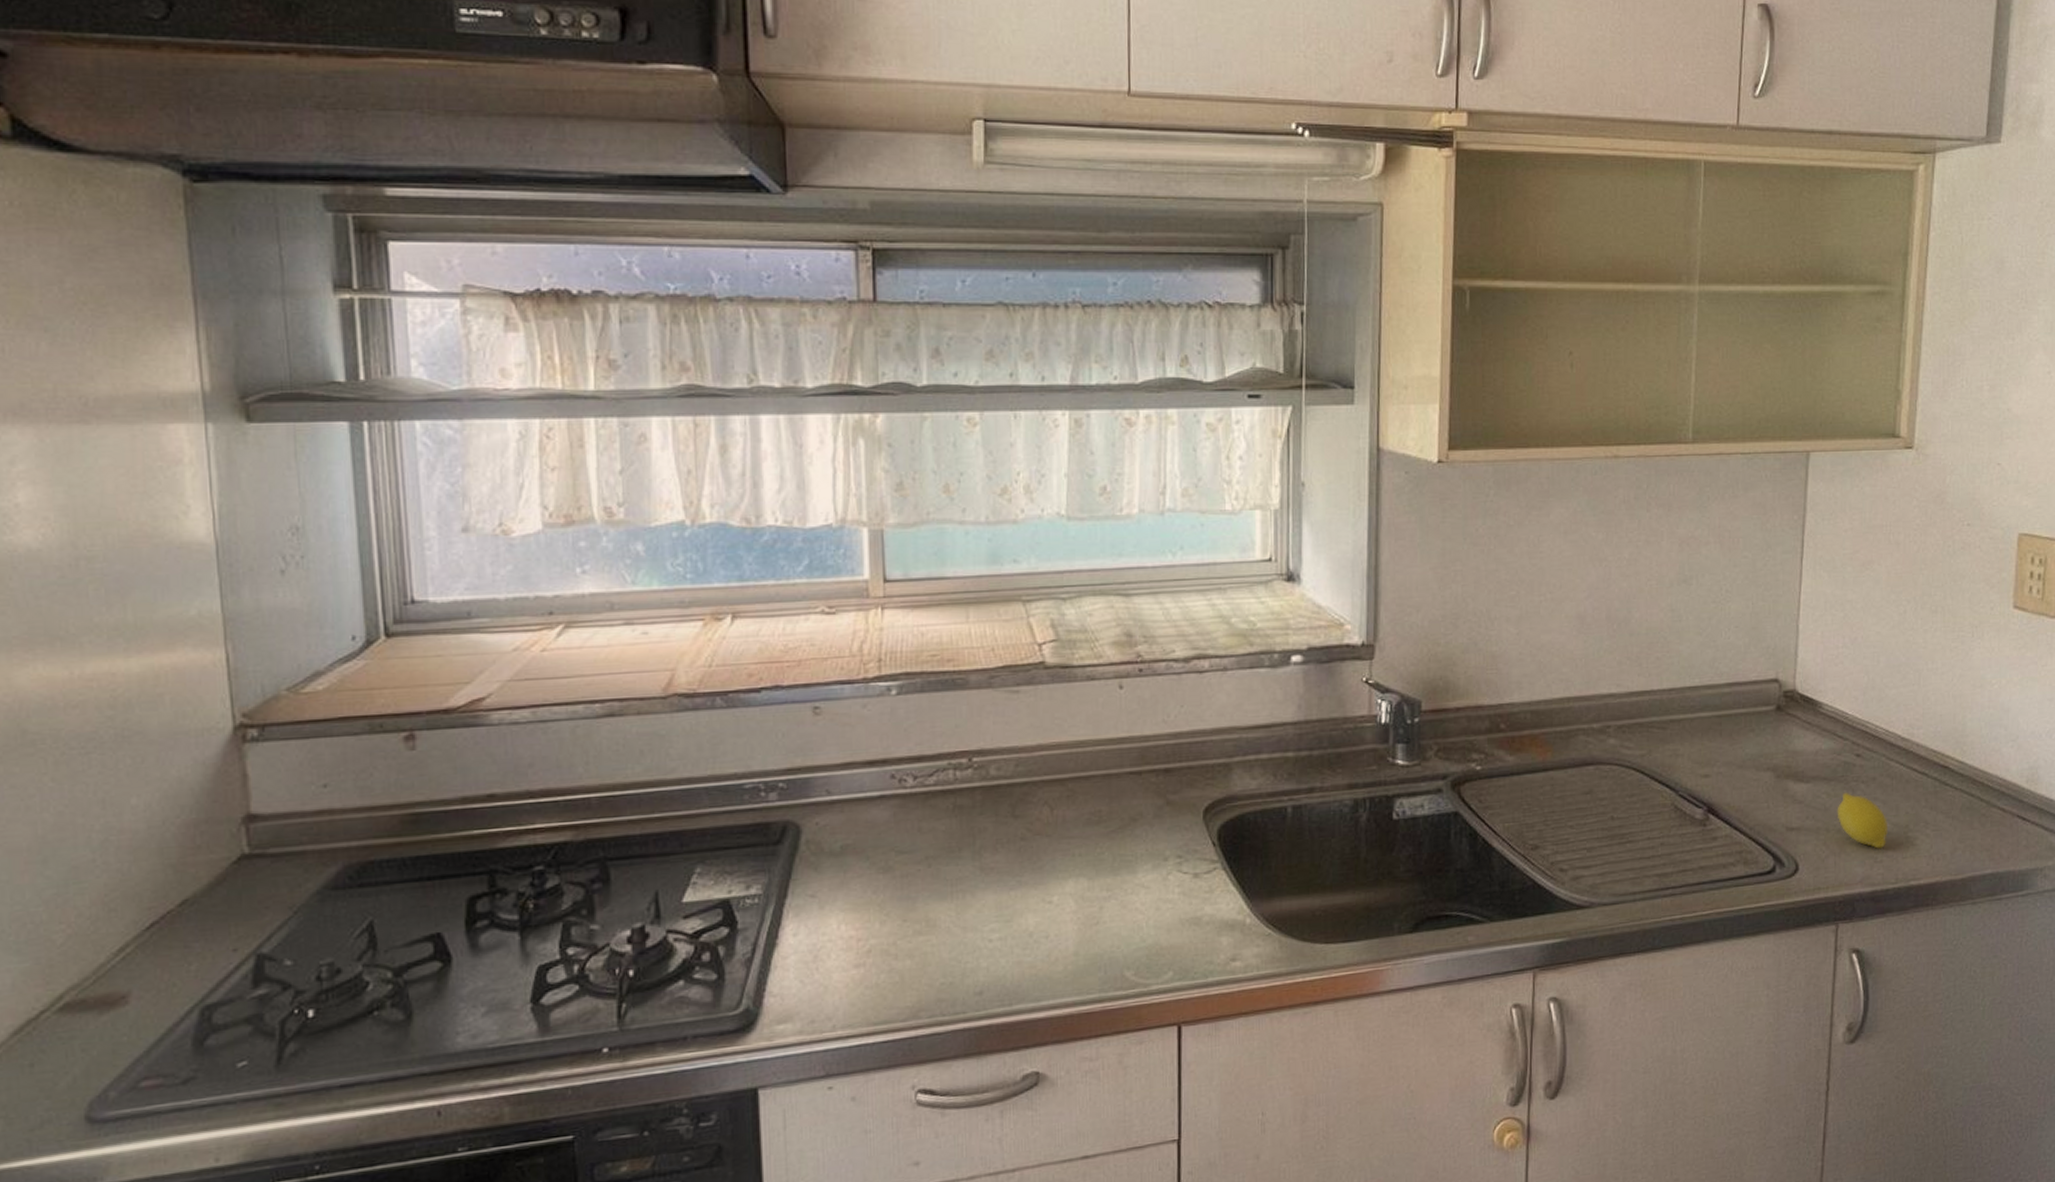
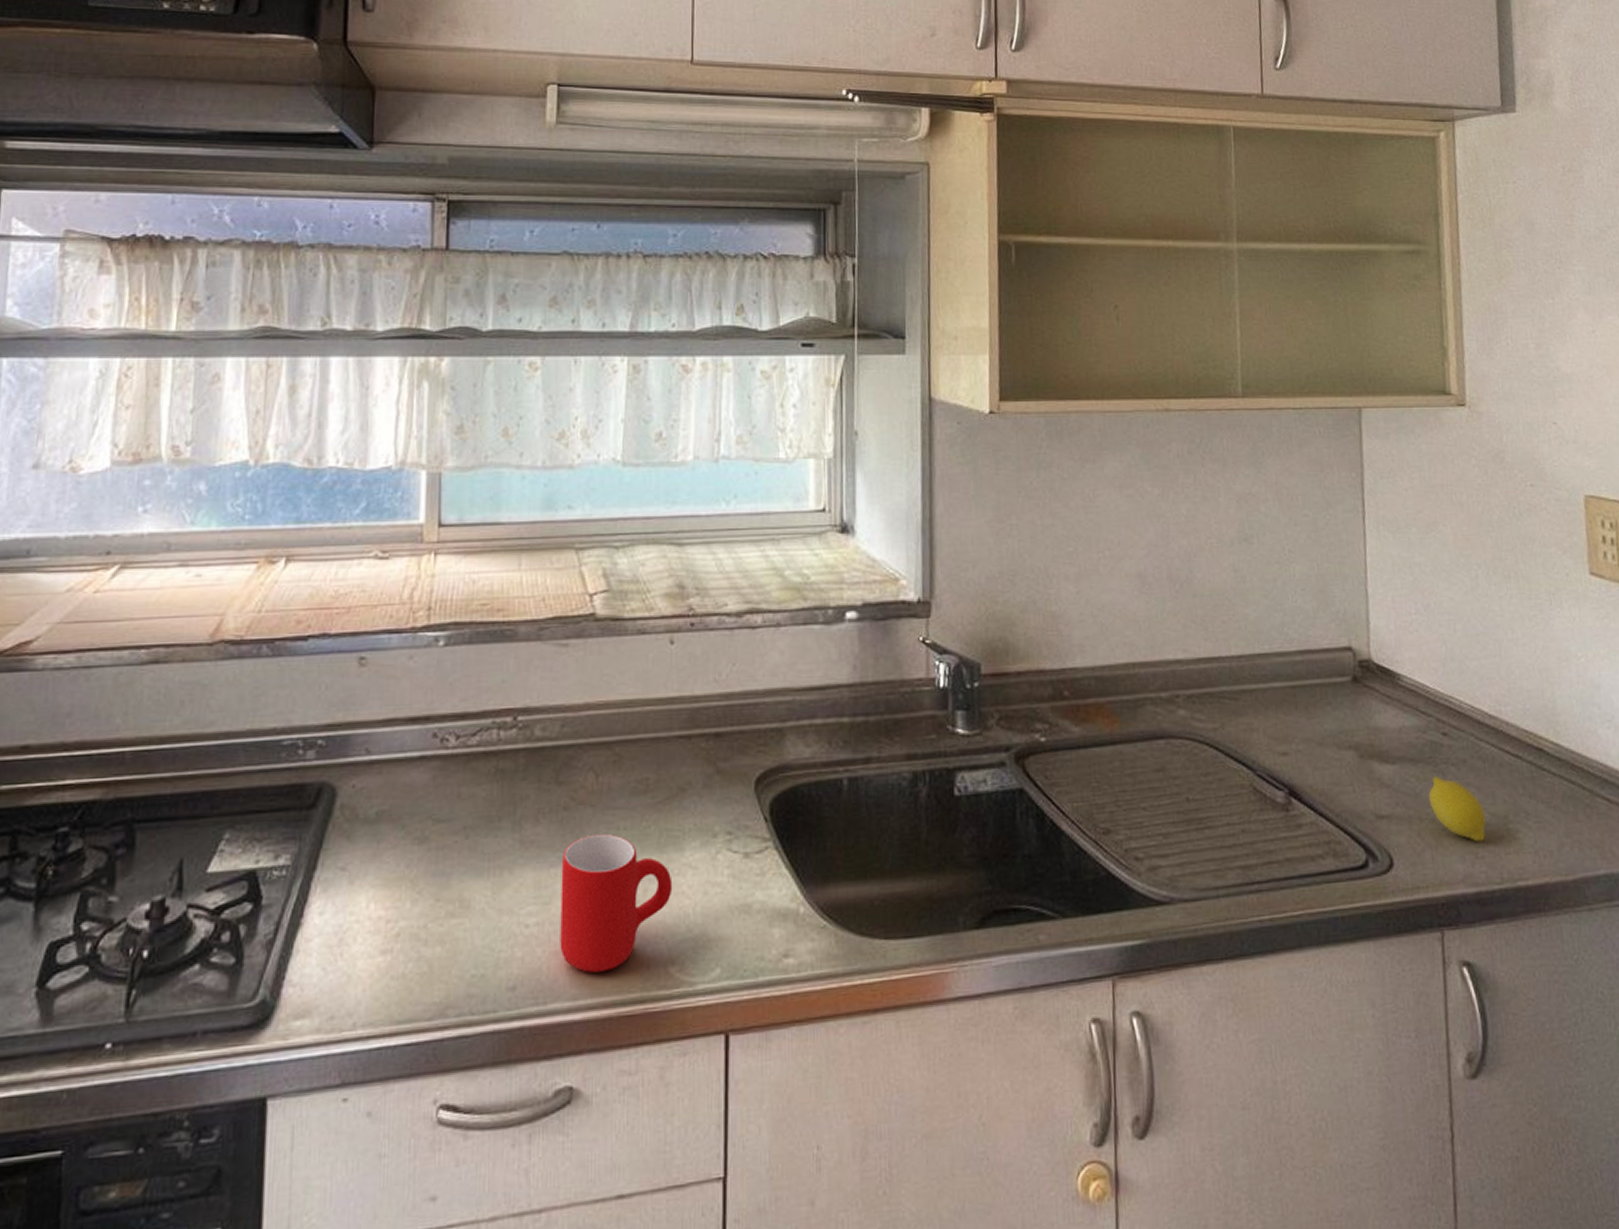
mug: none [1020,859,1127,978] -> present [560,833,673,973]

